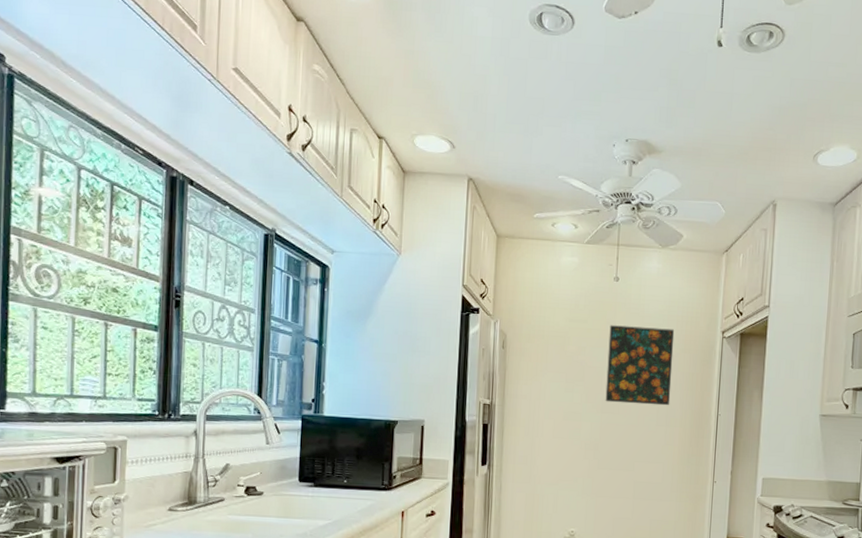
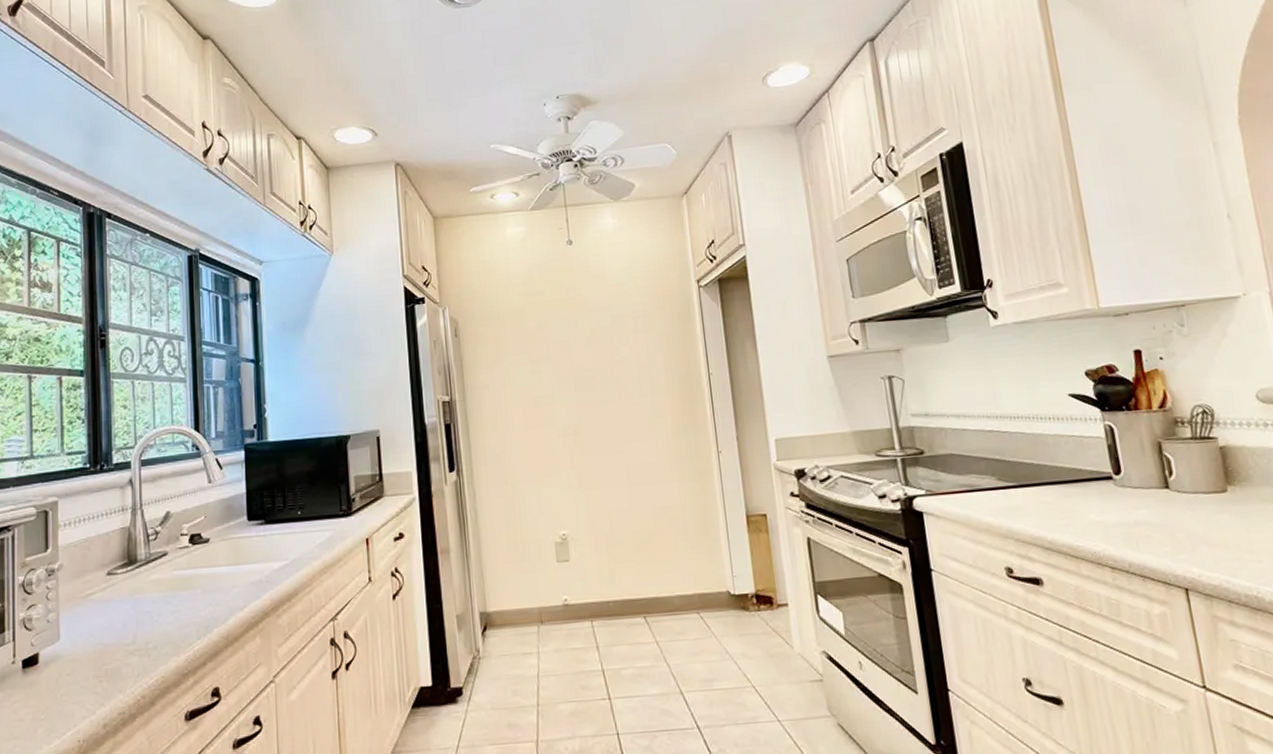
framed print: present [605,325,675,406] -> none [570,286,652,379]

